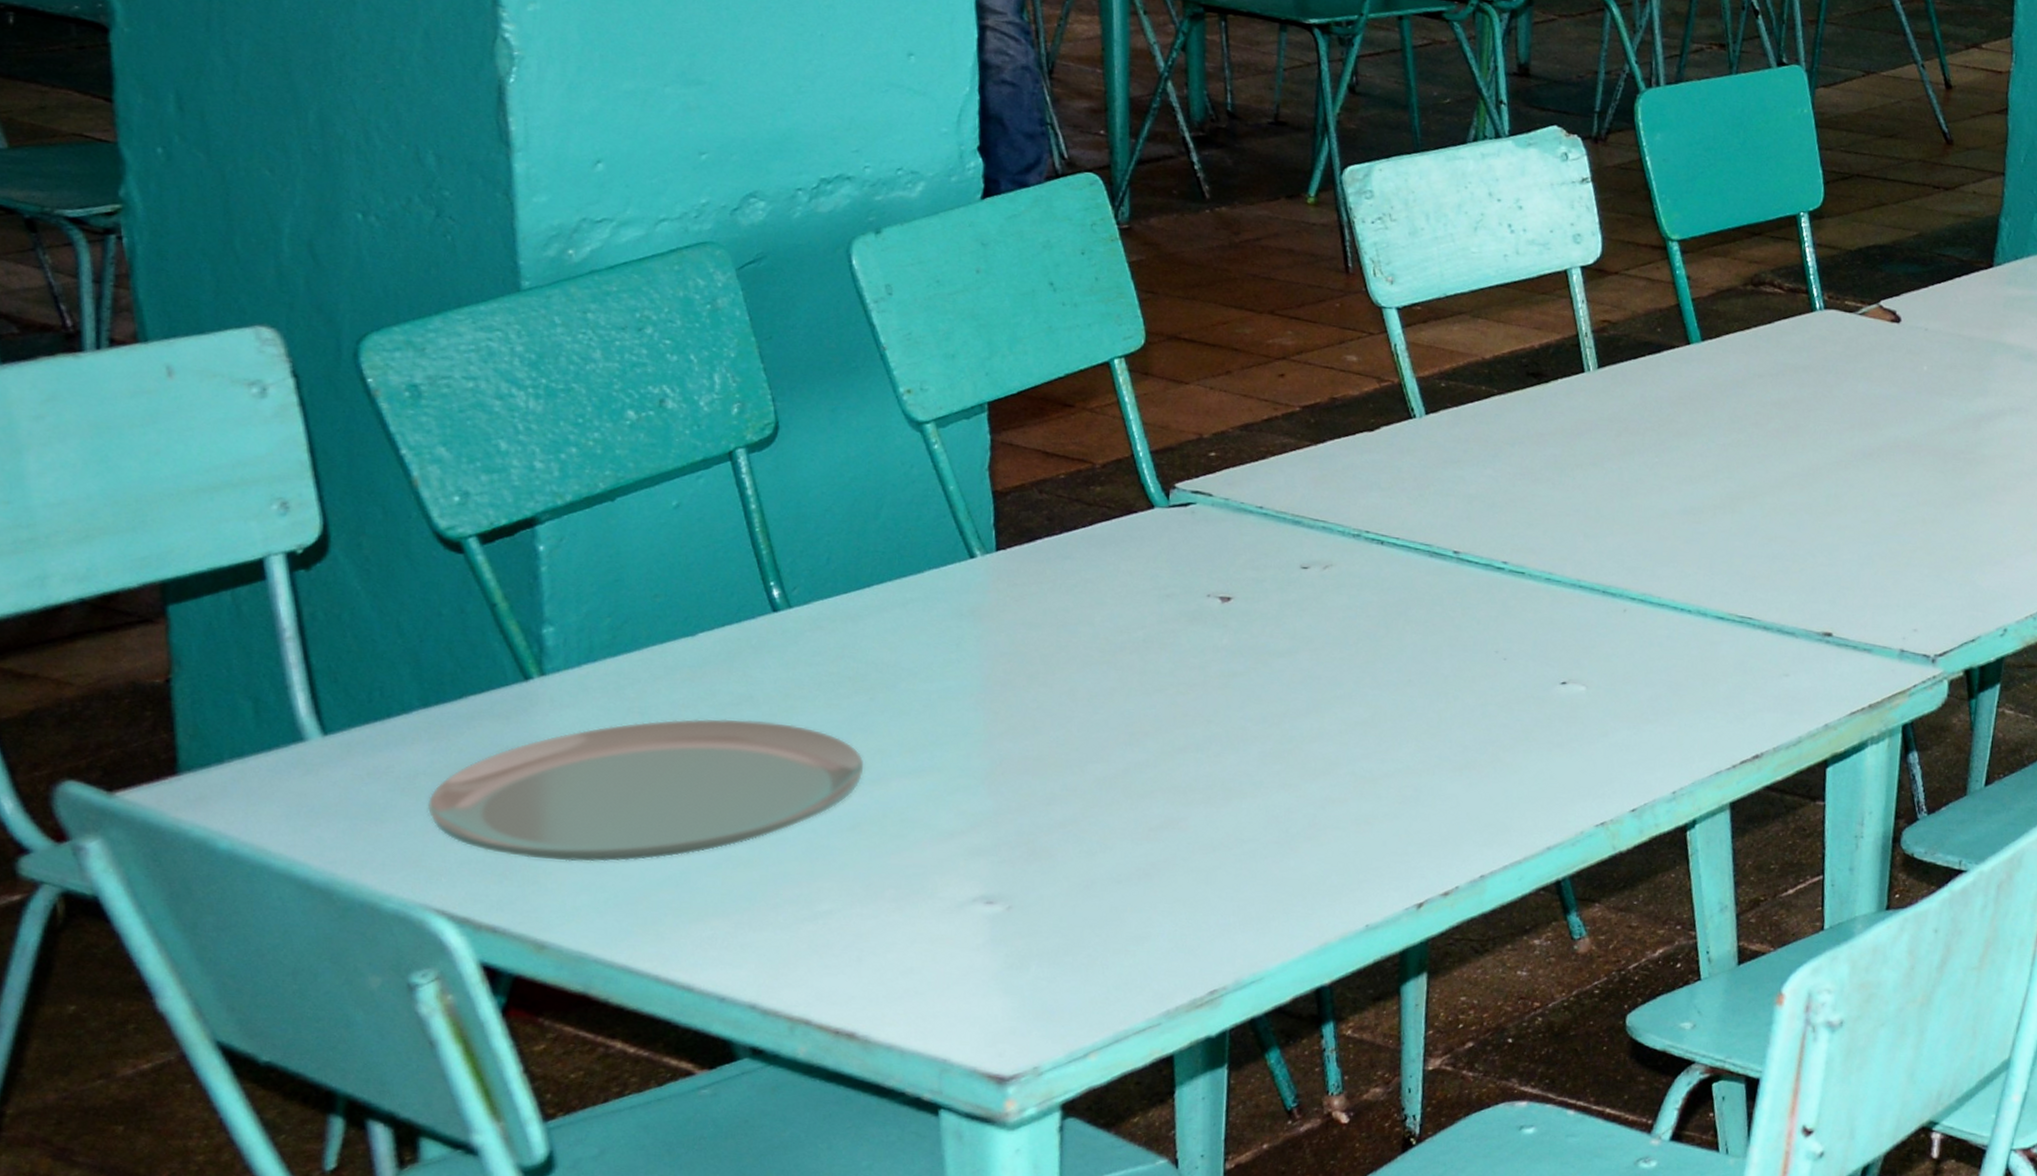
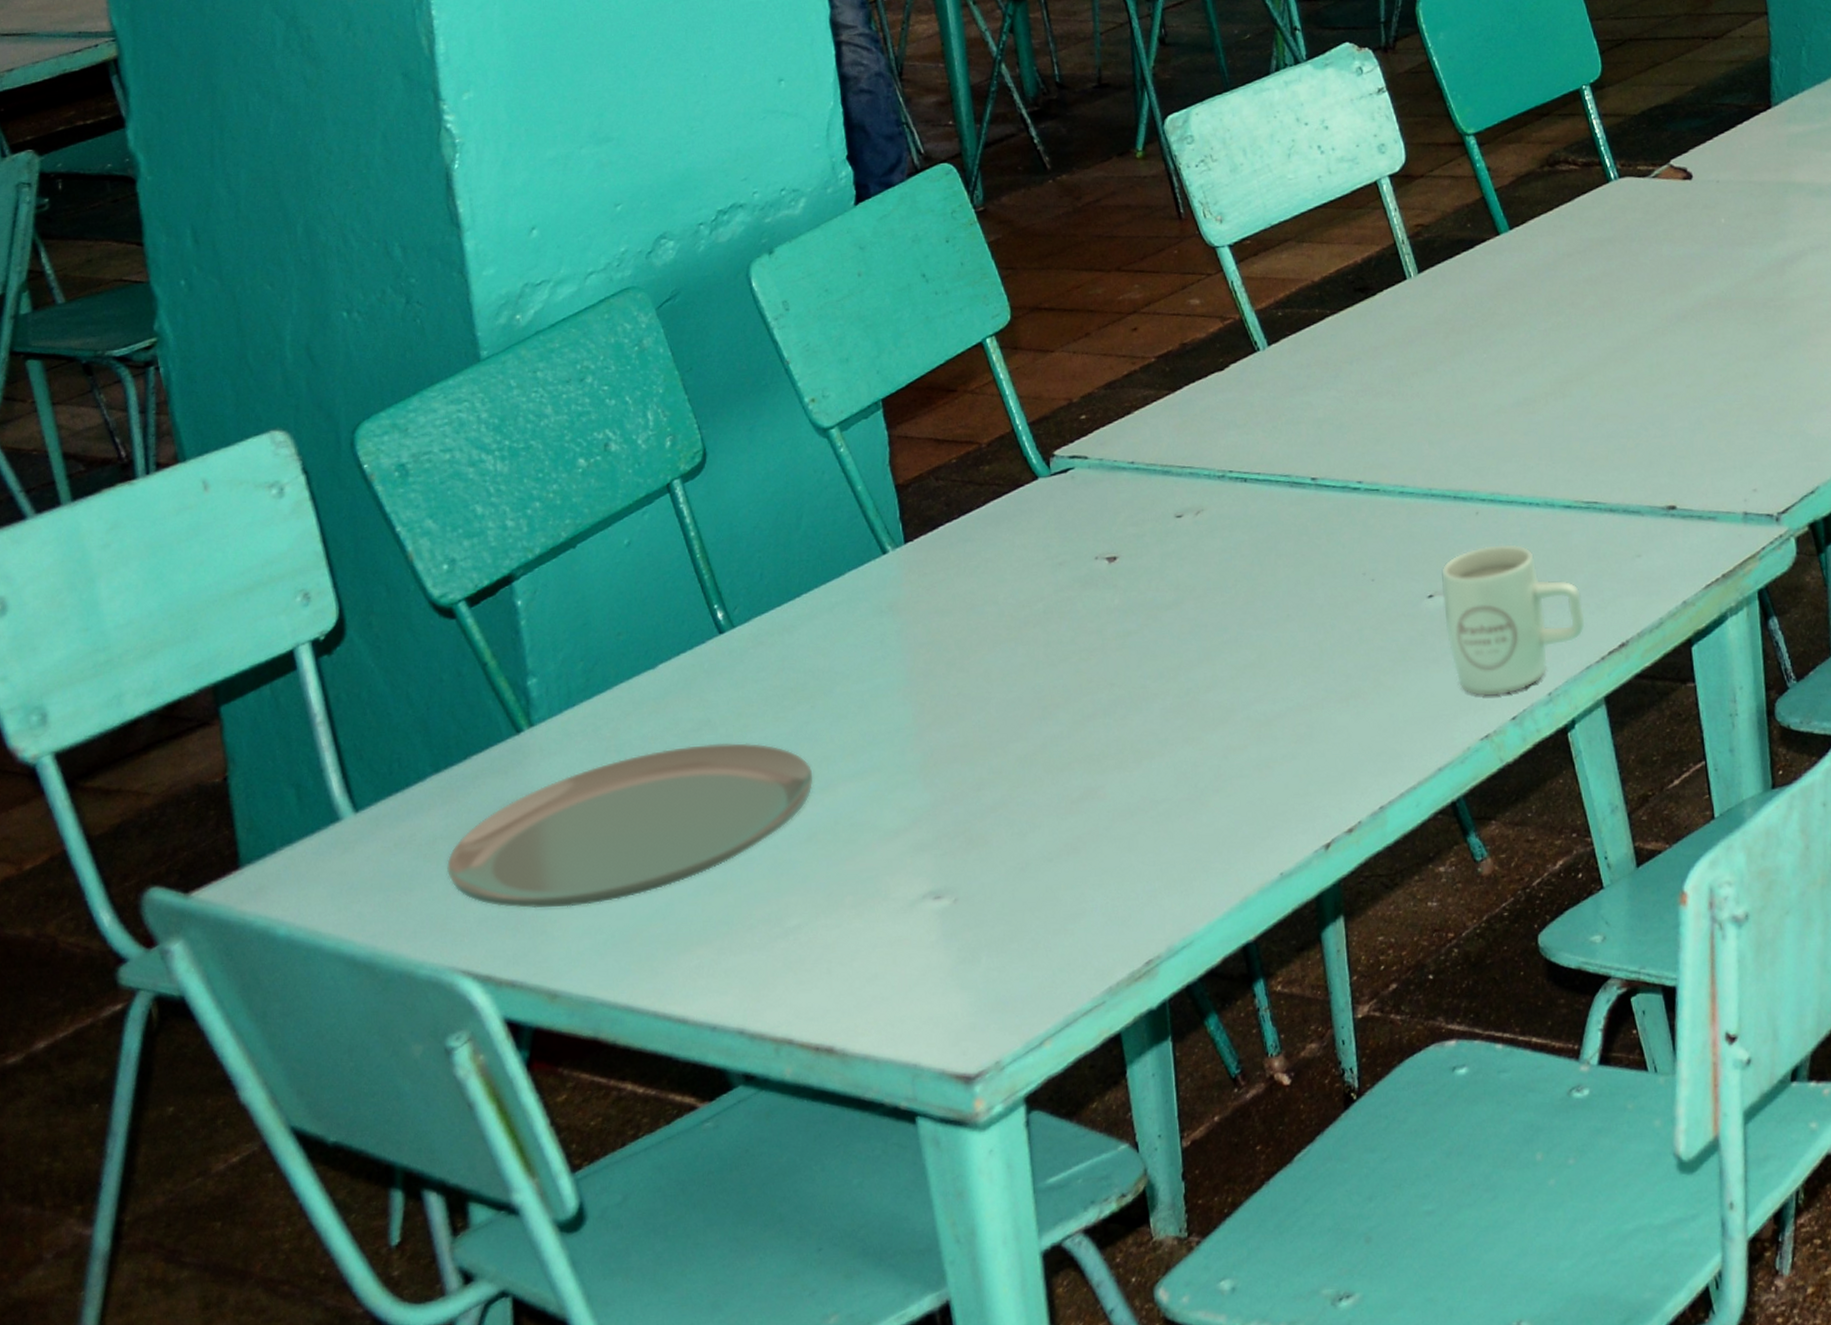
mug: none [1575,643,1722,787] -> present [1442,544,1585,696]

